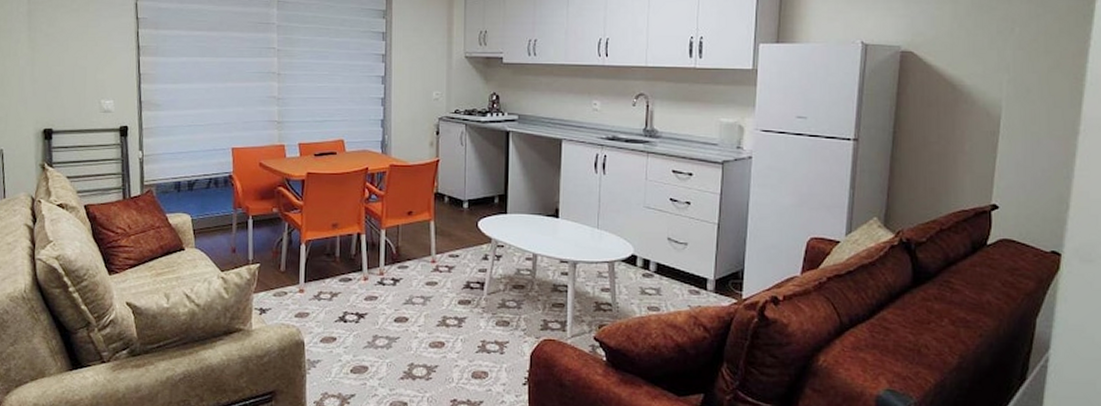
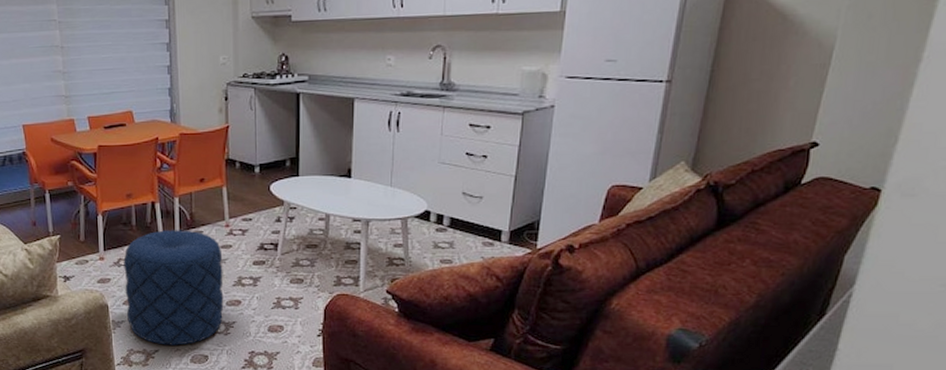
pouf: none [323,263,428,390] -> present [123,230,224,345]

